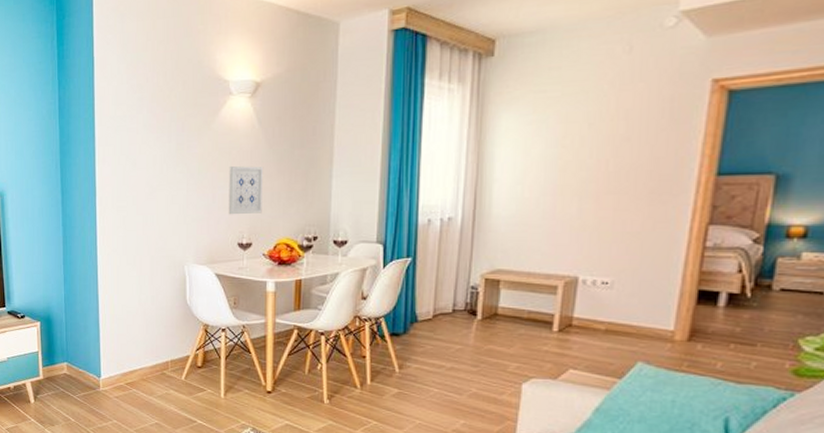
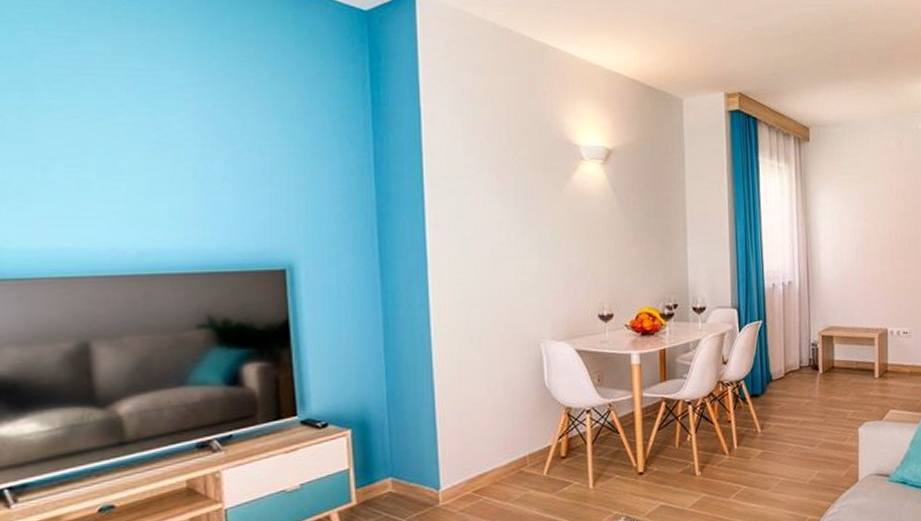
wall art: present [228,165,264,215] -> none [584,233,622,285]

